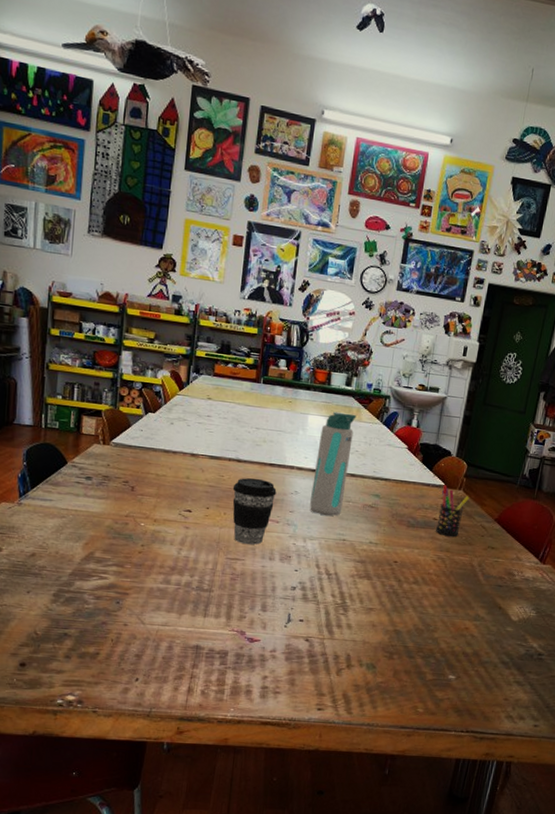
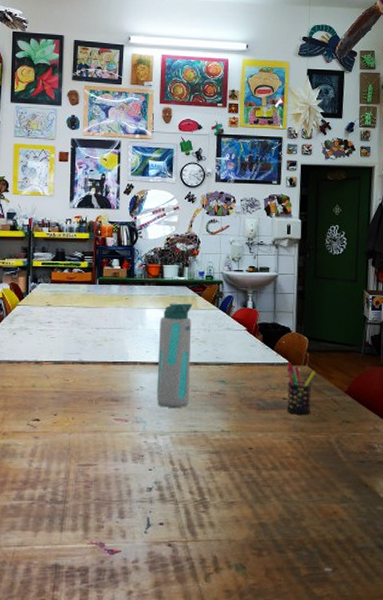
coffee cup: present [232,477,277,545] -> none [78,378,122,447]

